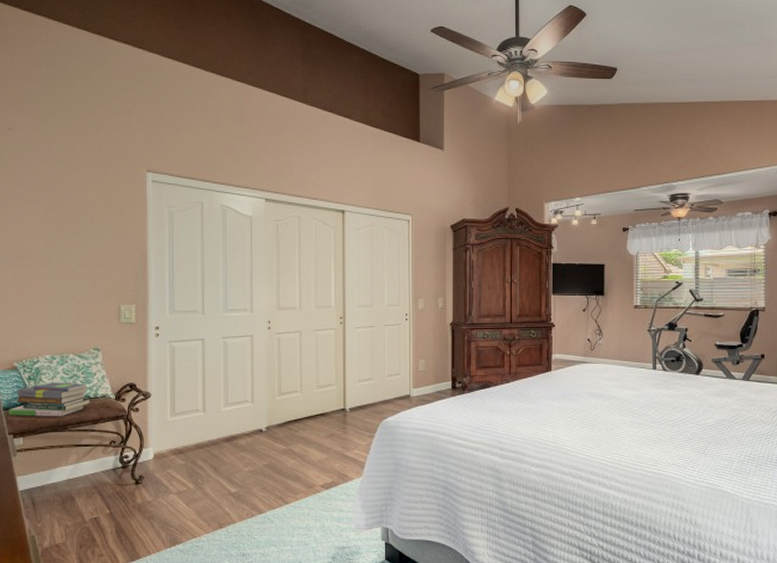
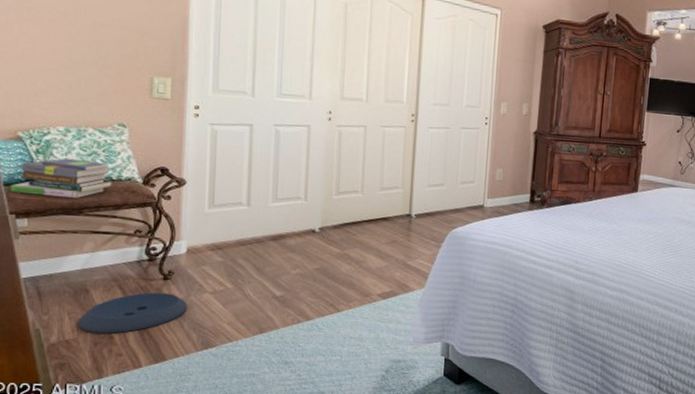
robot vacuum: none [67,496,157,536] -> present [79,292,188,334]

